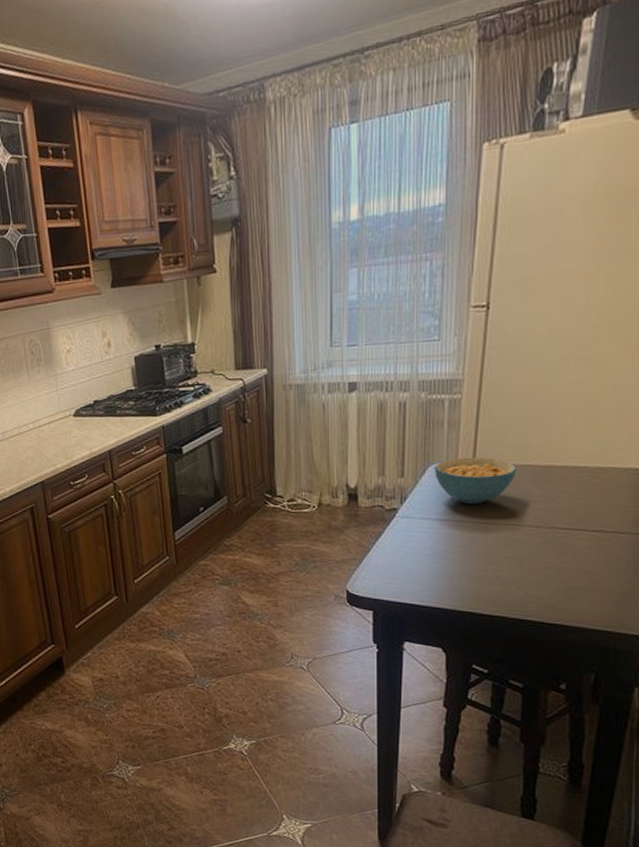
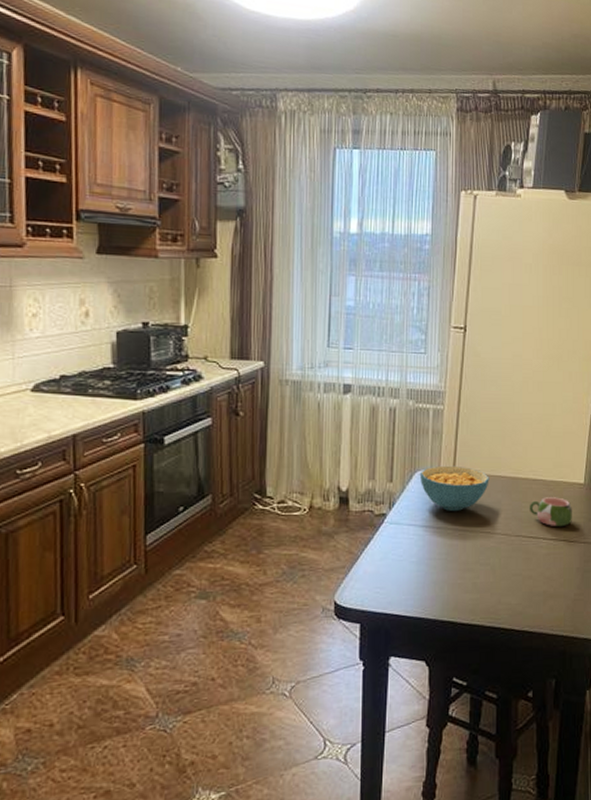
mug: none [566,485,624,518] -> present [529,497,572,527]

